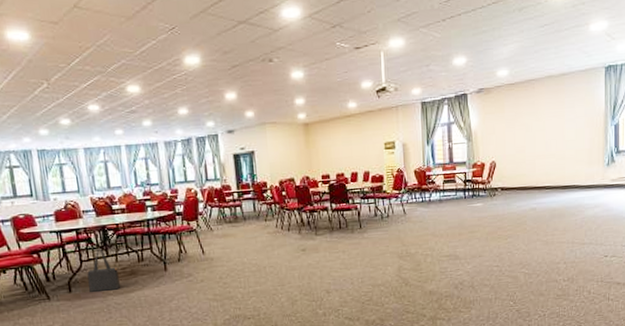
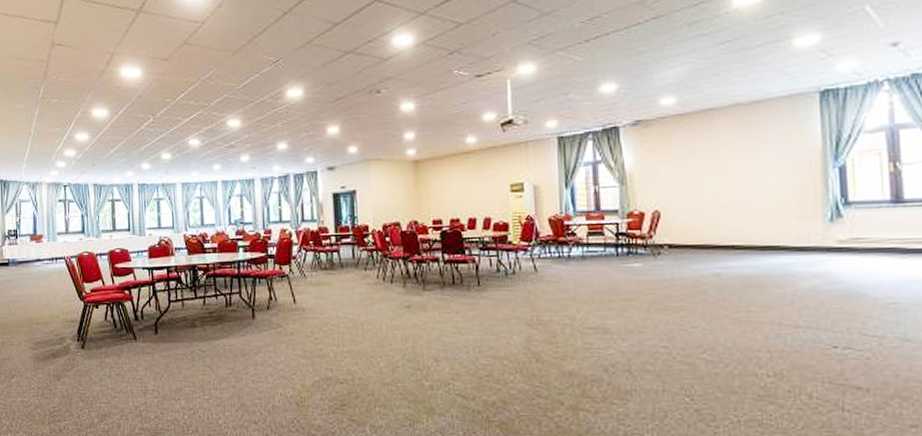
tote bag: present [87,249,120,292] -> none [174,289,206,335]

